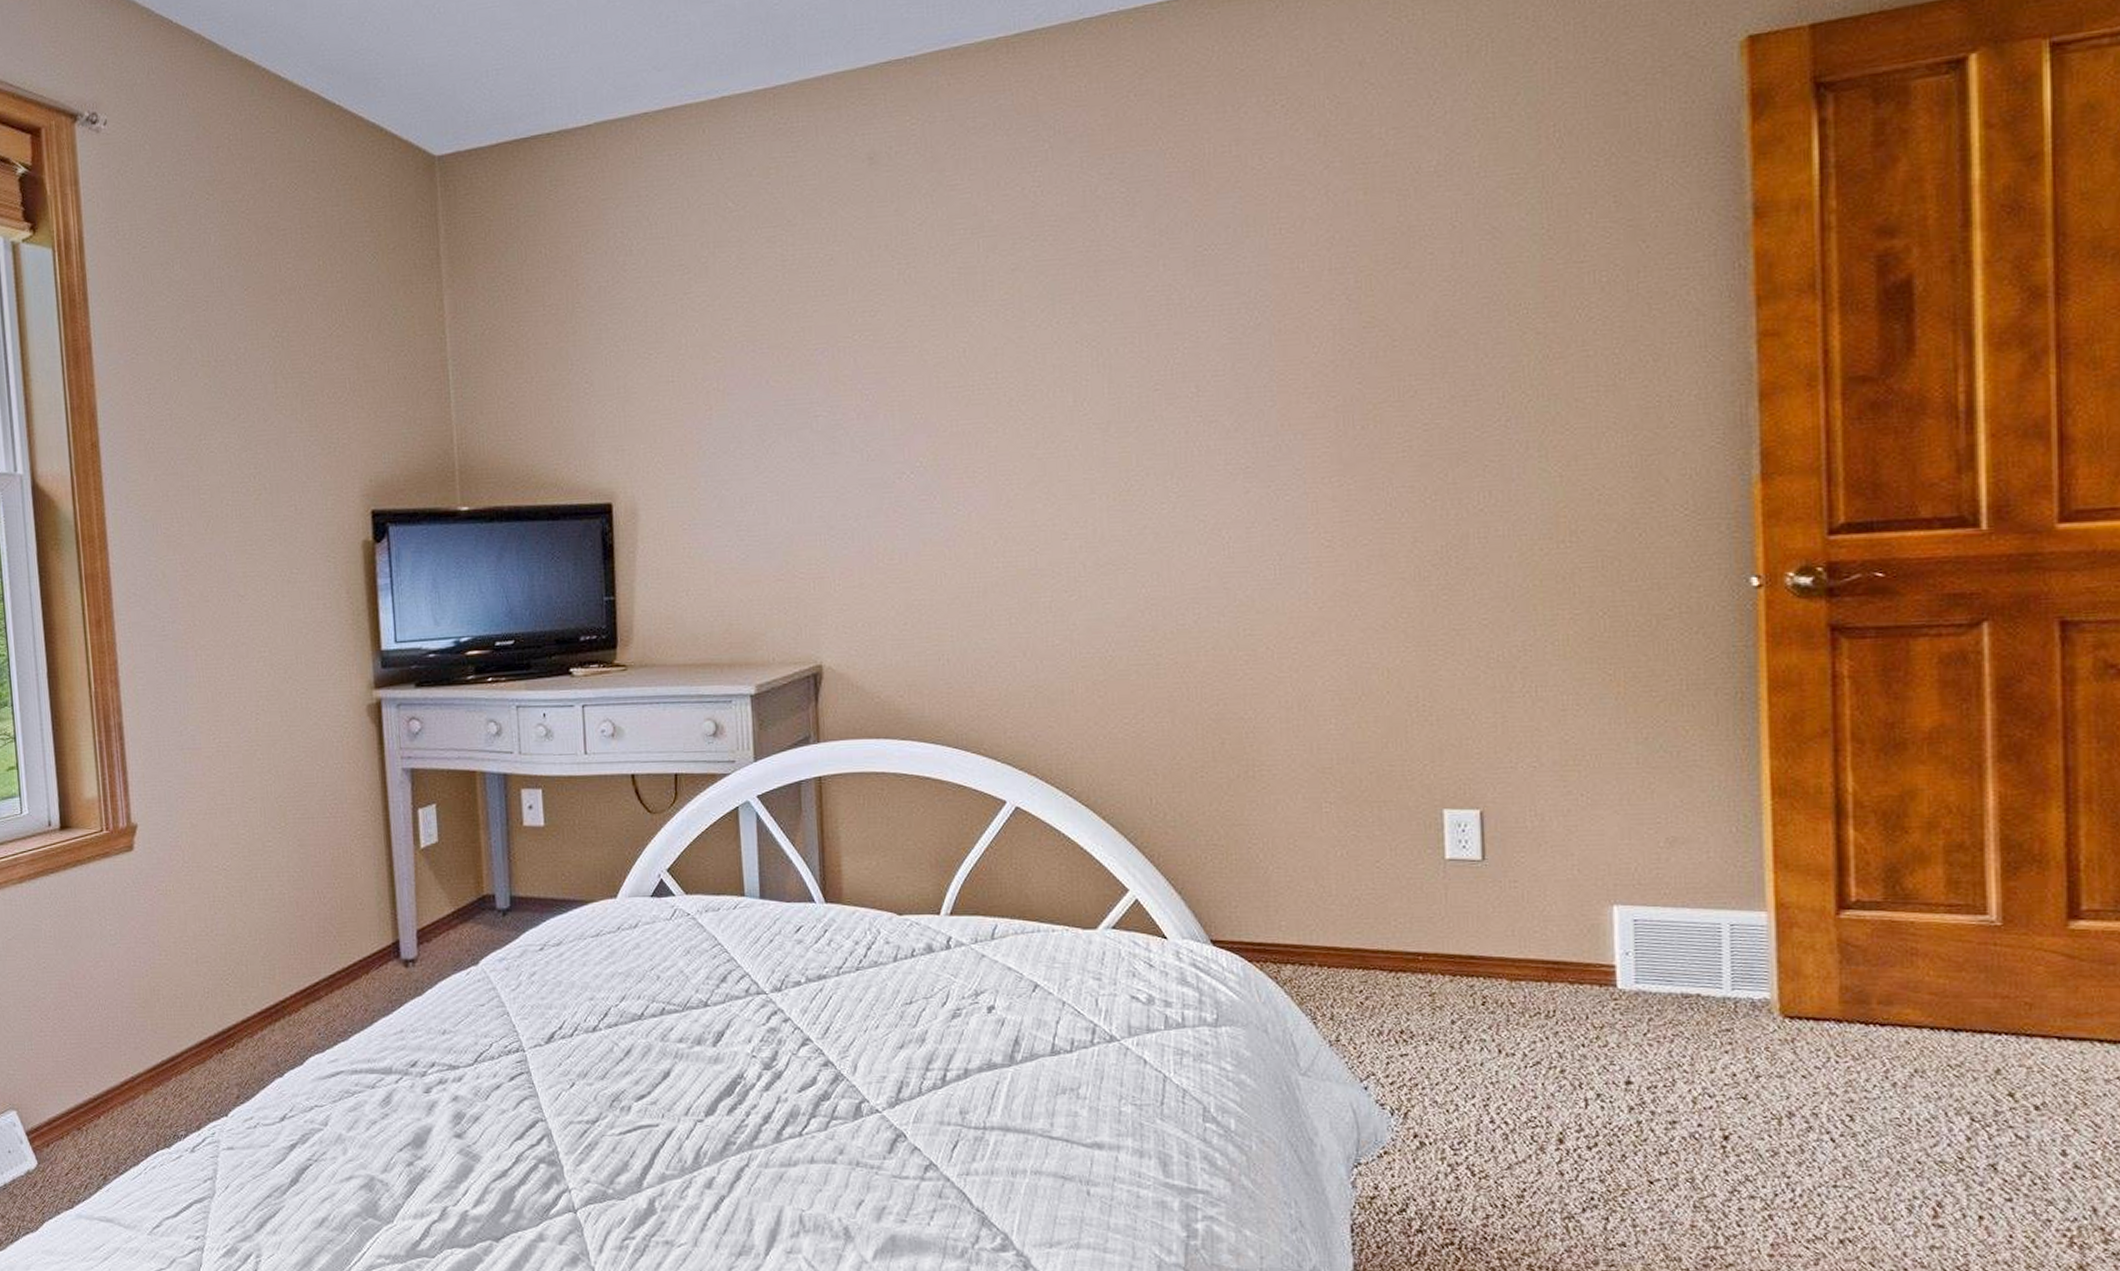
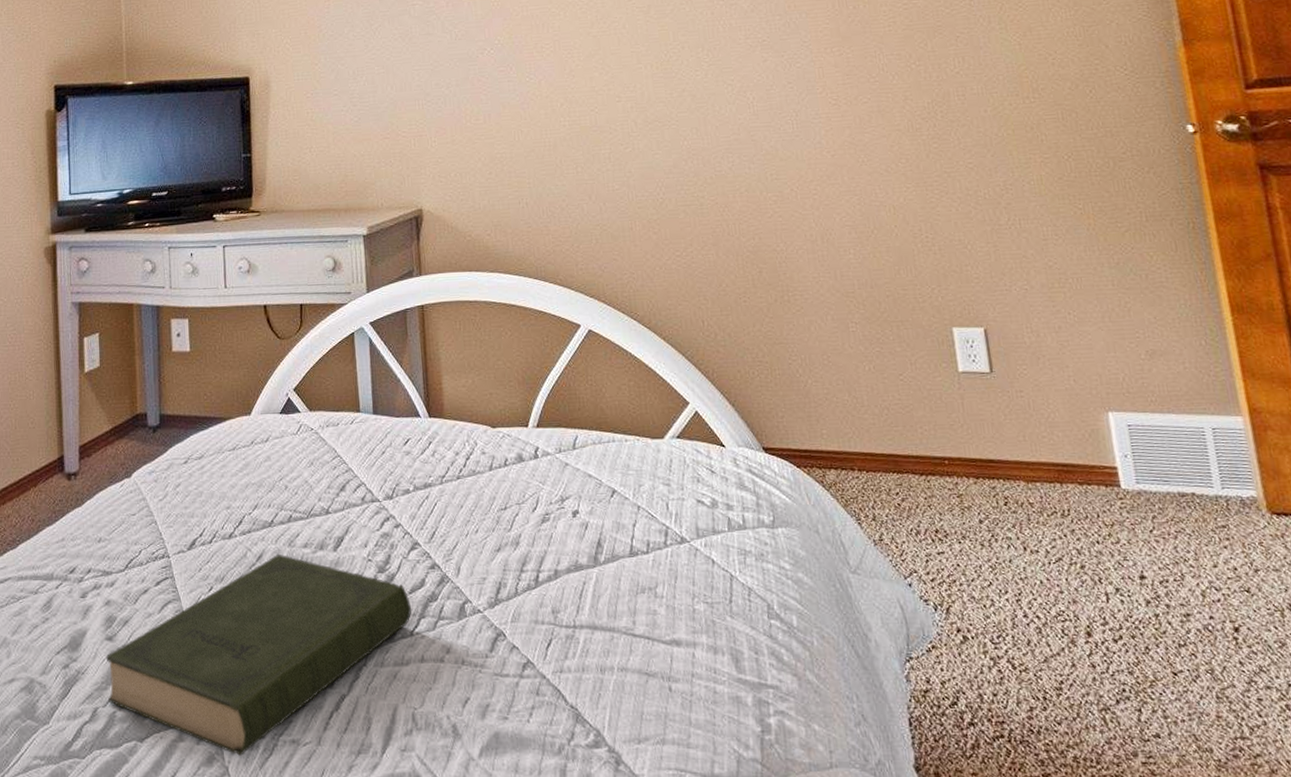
book: none [456,1050,800,1256] -> present [106,555,411,756]

